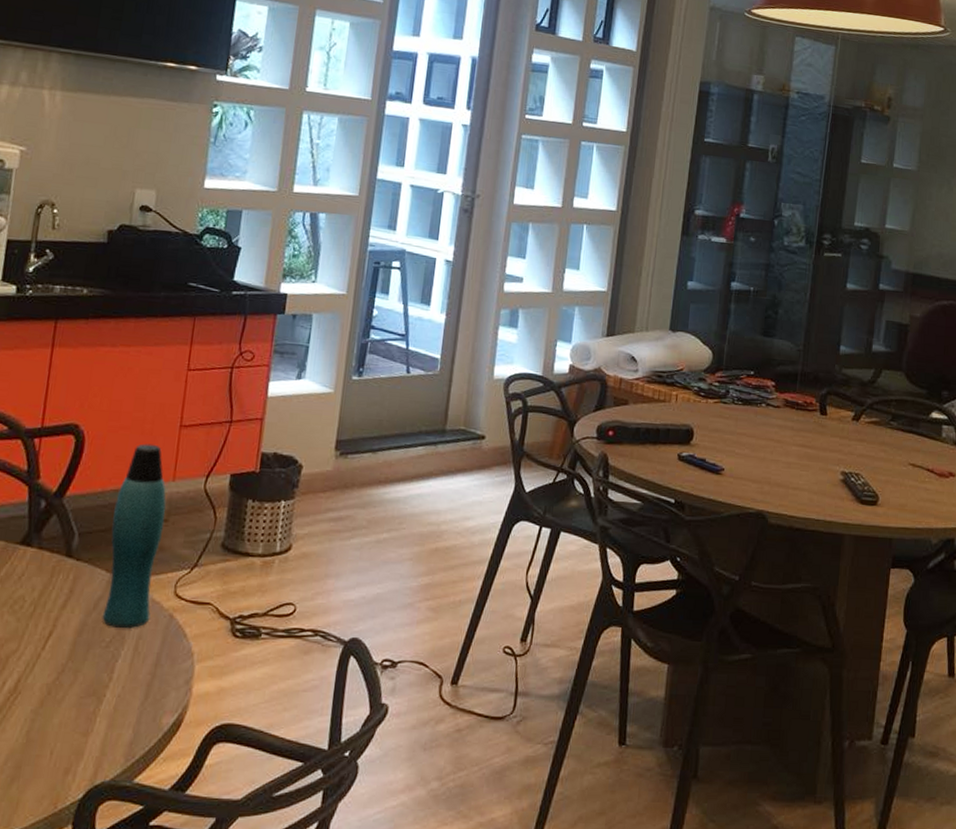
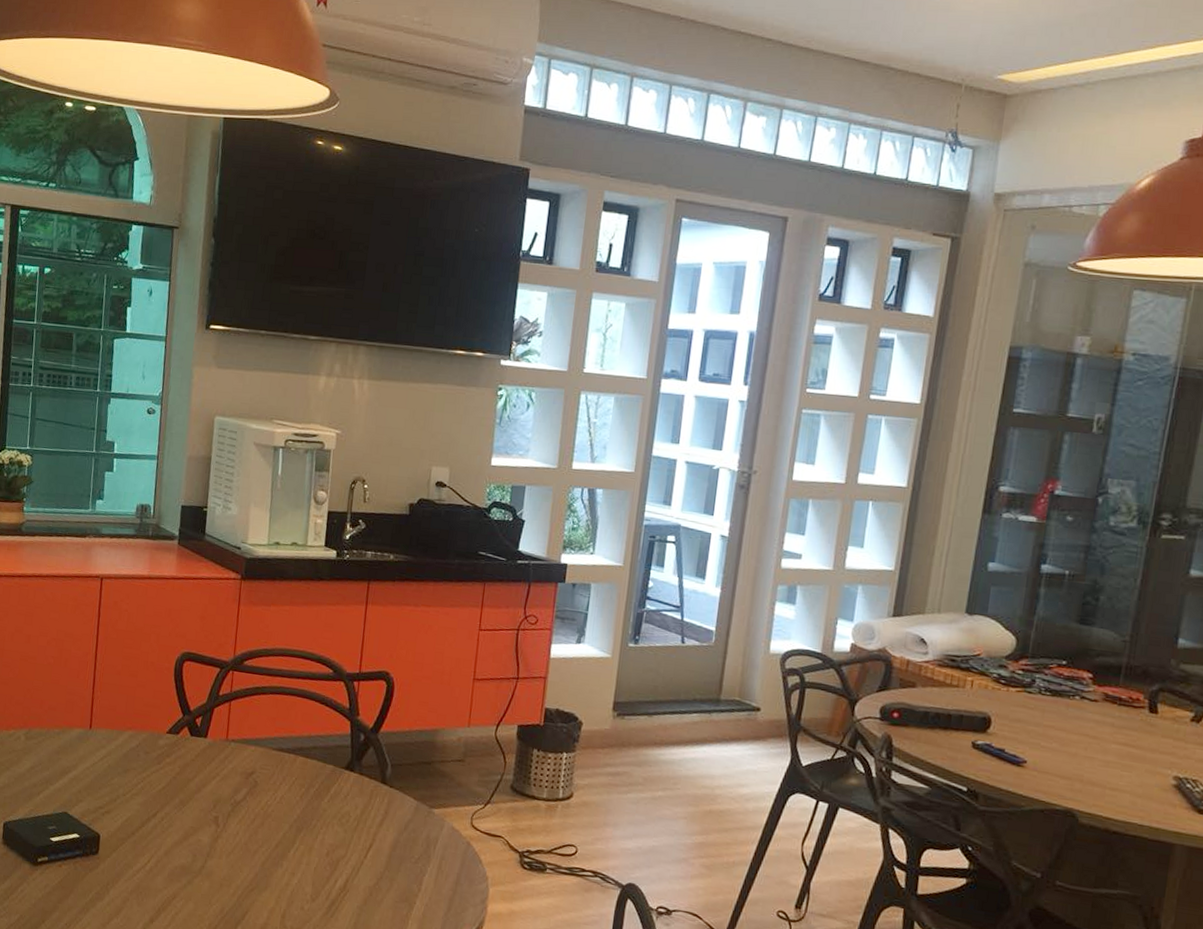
bottle: present [102,443,167,629] -> none [411,692,463,850]

